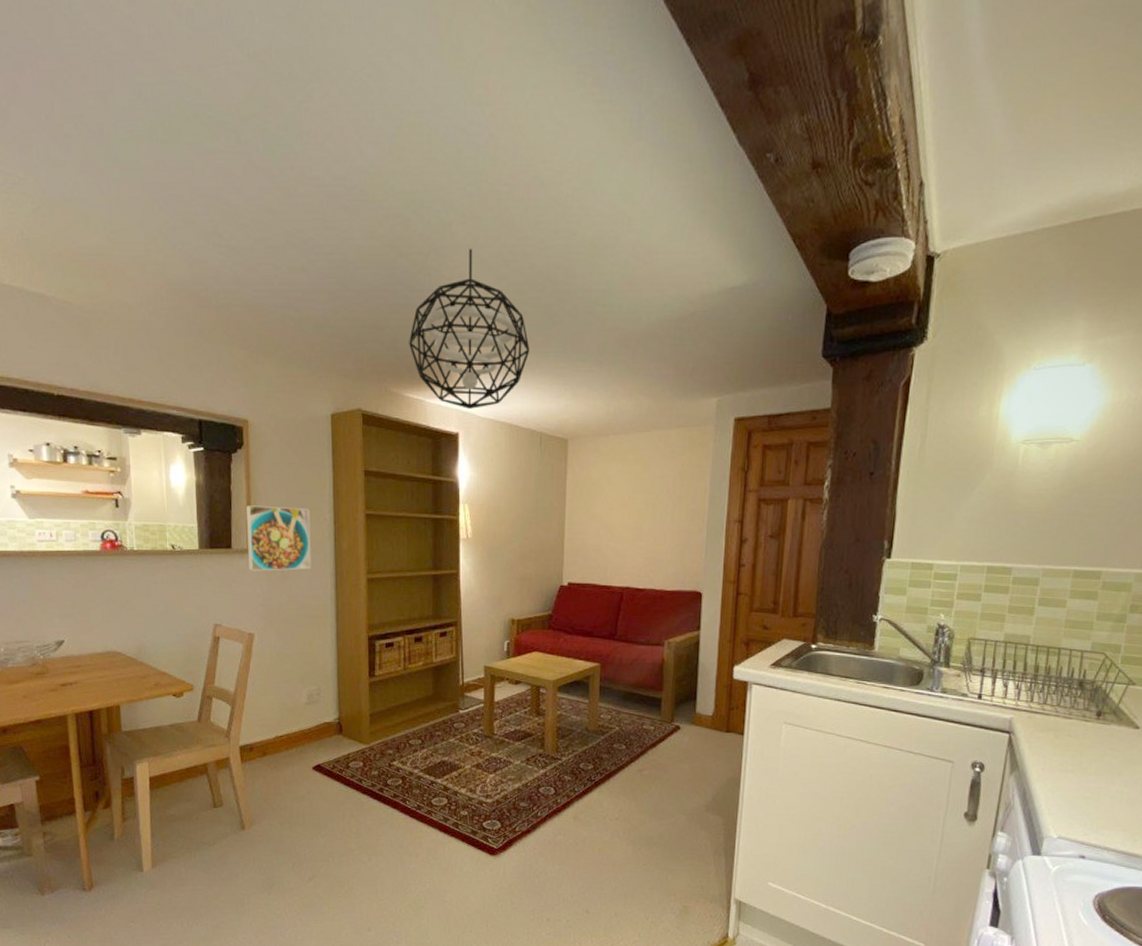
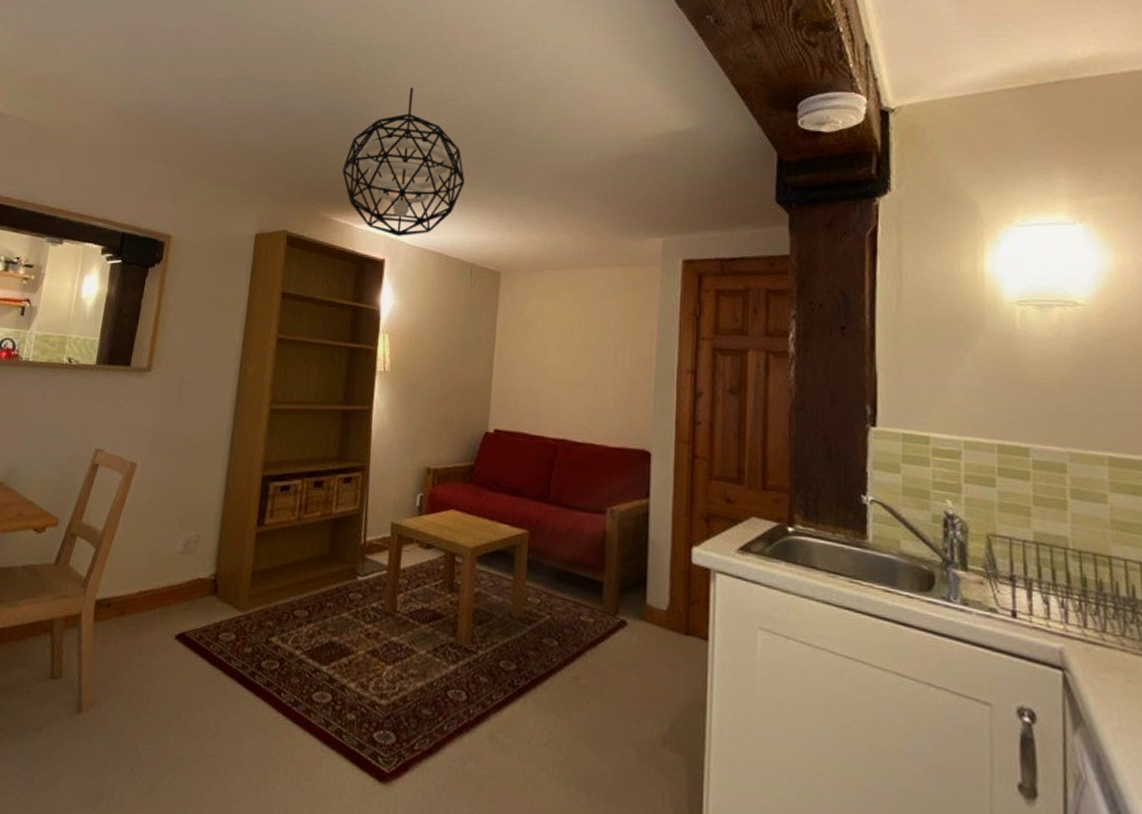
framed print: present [245,505,311,571] -> none [144,321,219,395]

